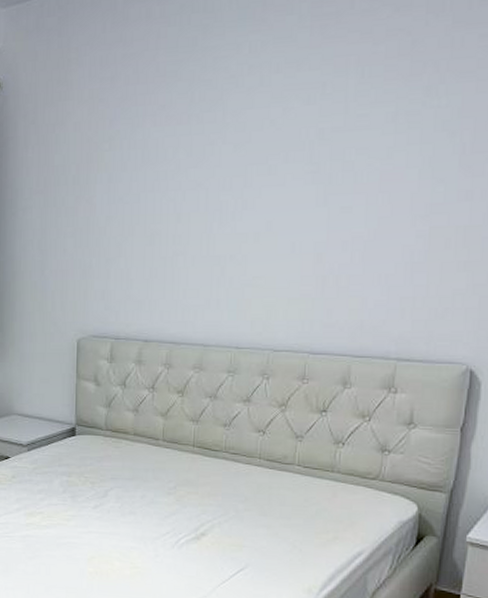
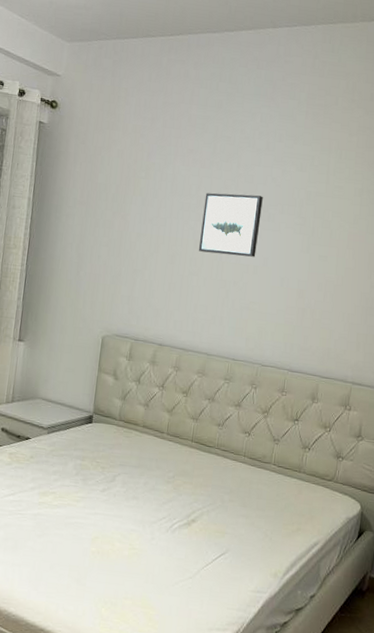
wall art: none [182,145,260,226] -> present [198,192,263,257]

